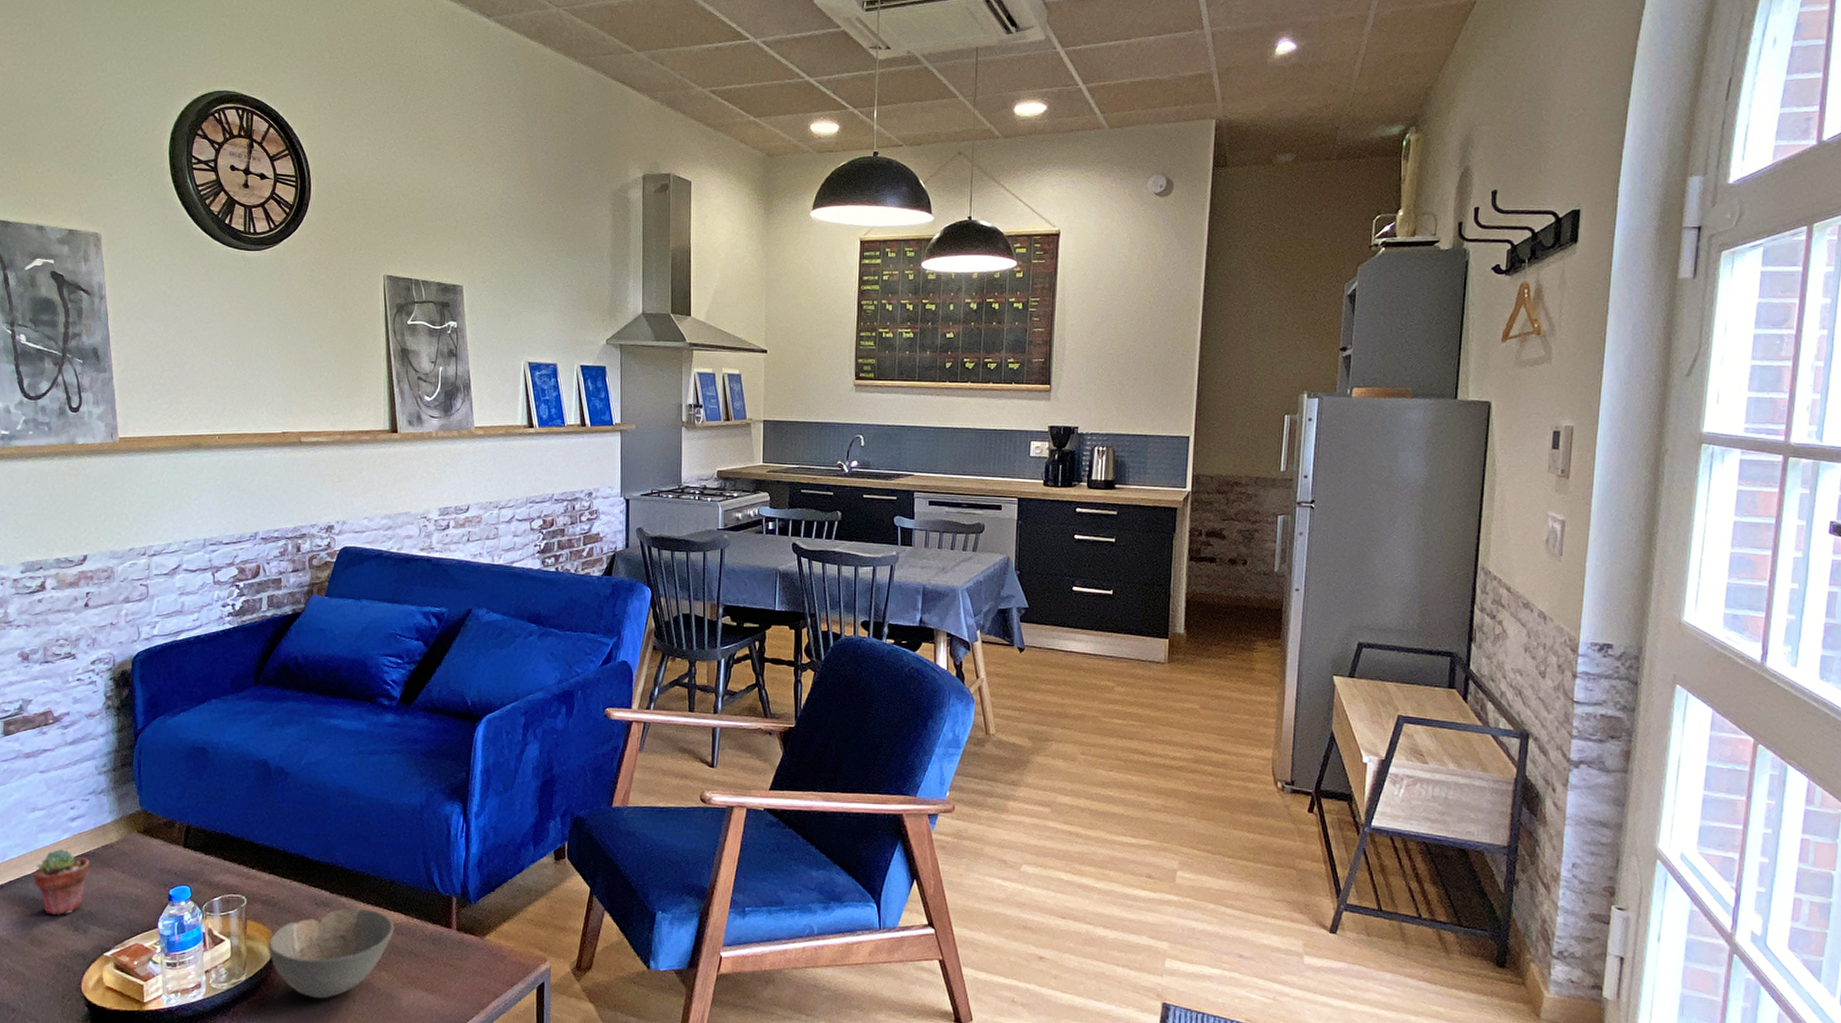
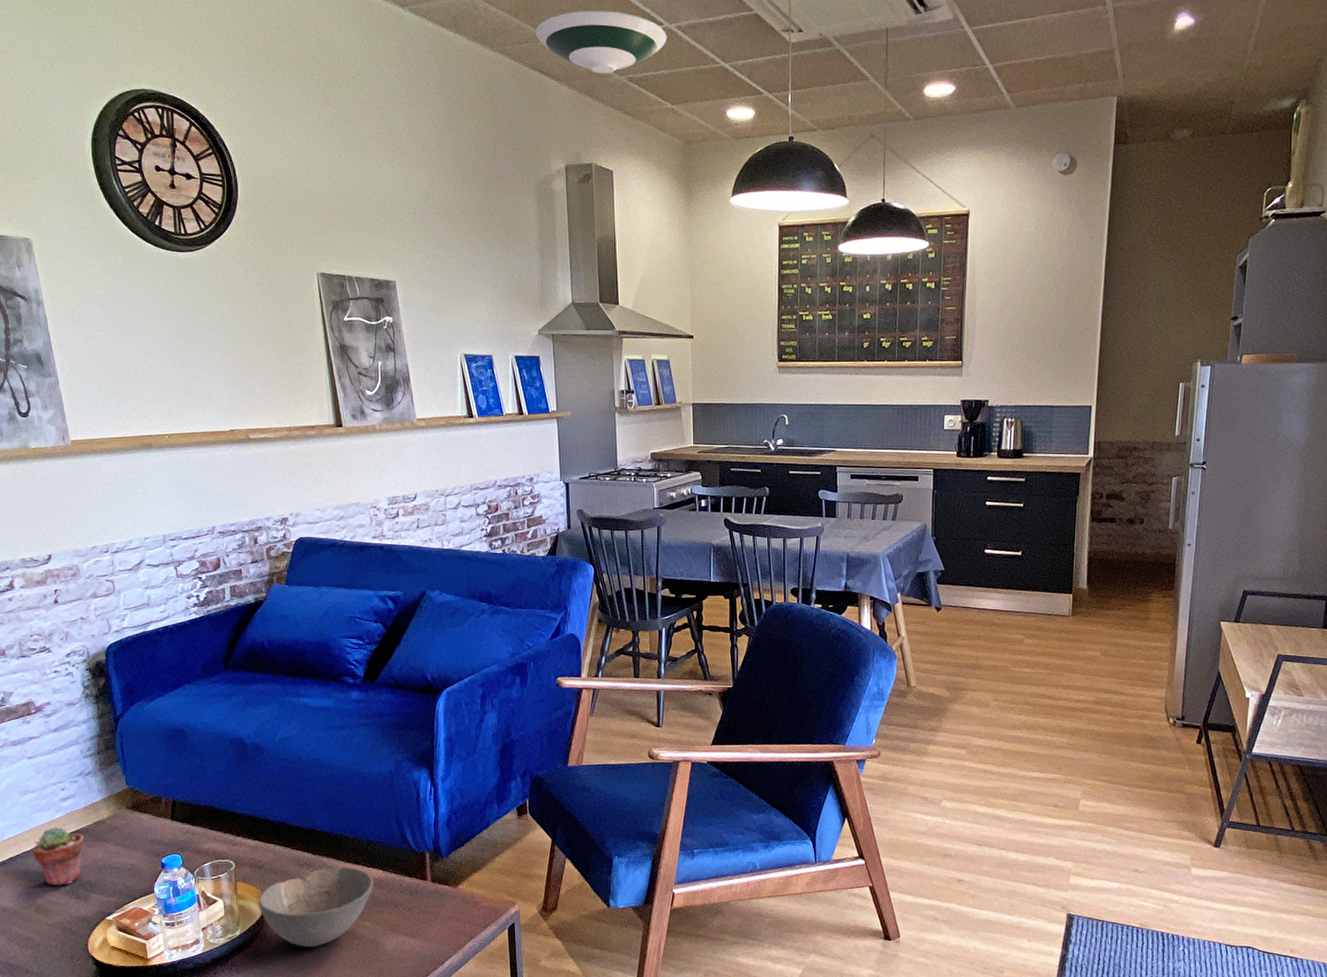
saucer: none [619,24,753,85] -> present [535,10,667,74]

